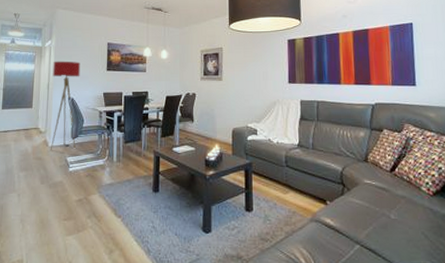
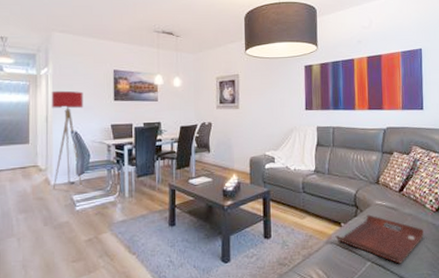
serving tray: none [320,194,420,250] -> present [335,214,424,264]

